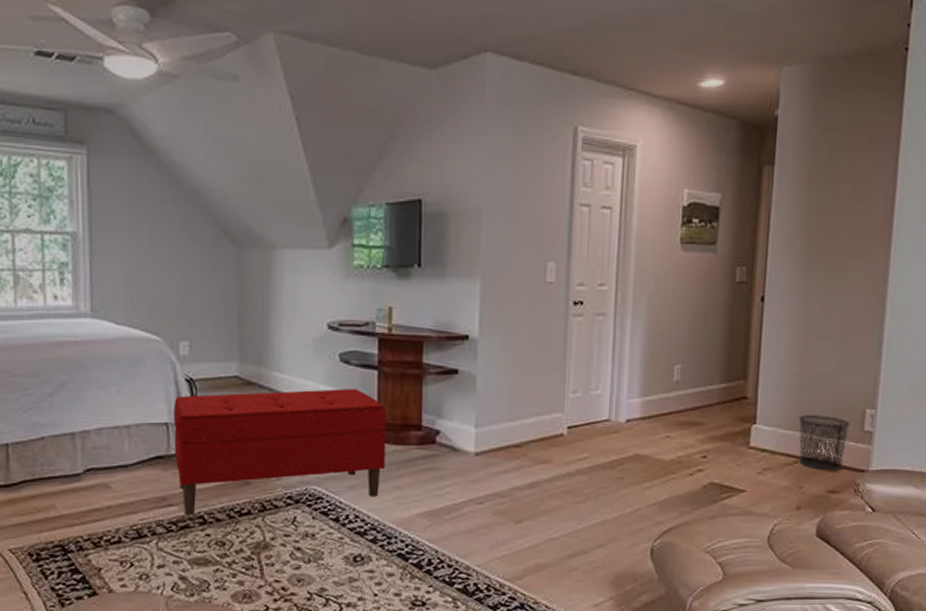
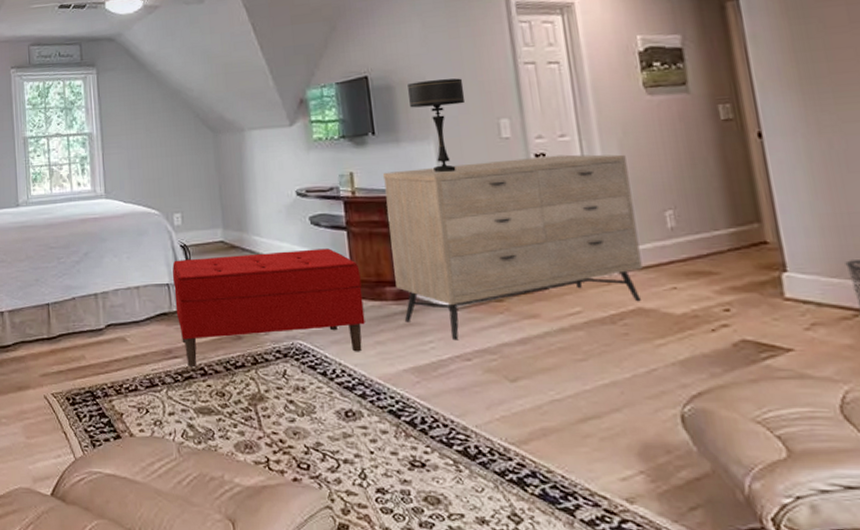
dresser: none [421,304,652,485] -> present [382,154,643,341]
table lamp: none [462,212,519,315] -> present [408,78,466,173]

